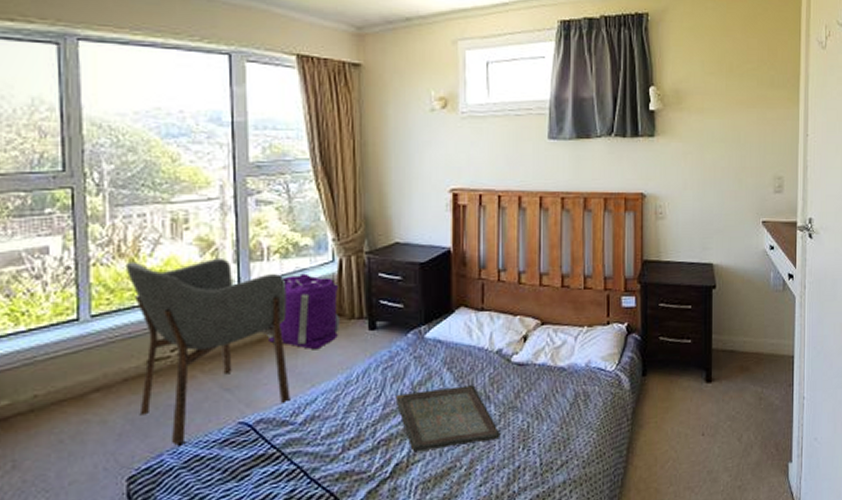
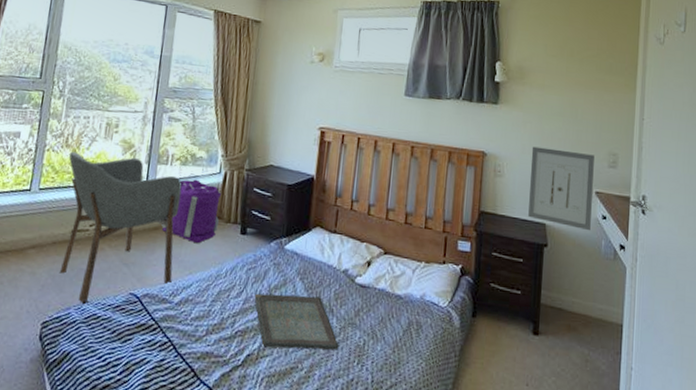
wall art: none [693,180,759,265] -> present [528,146,594,231]

